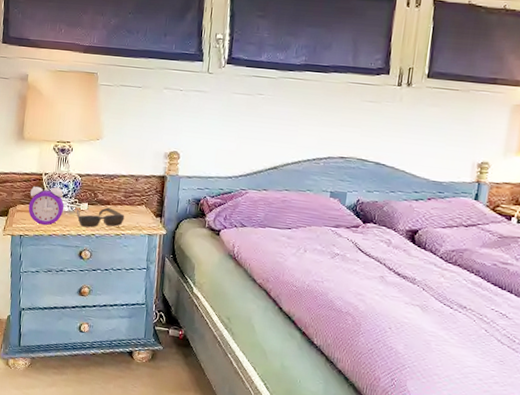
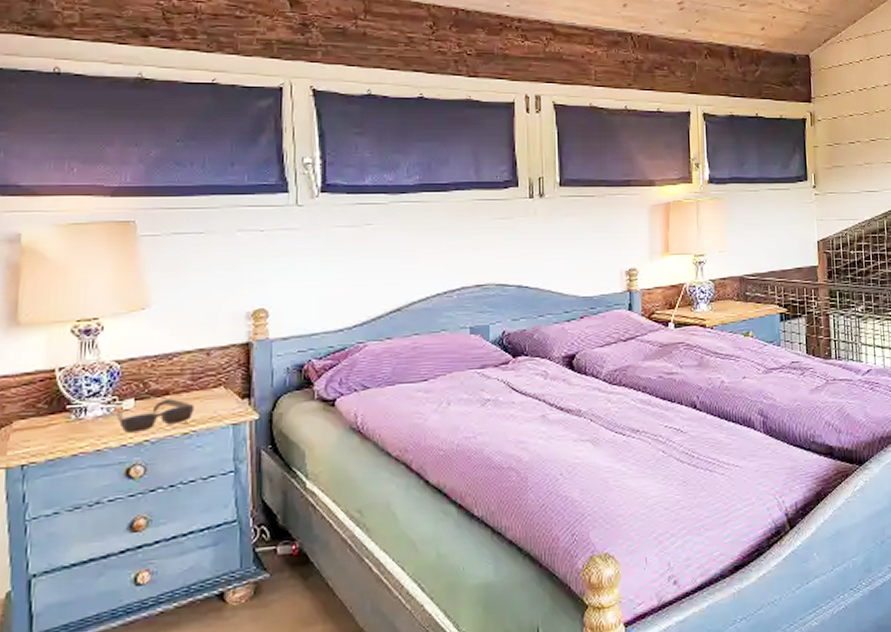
alarm clock: present [28,186,64,226] -> none [33,384,96,444]

